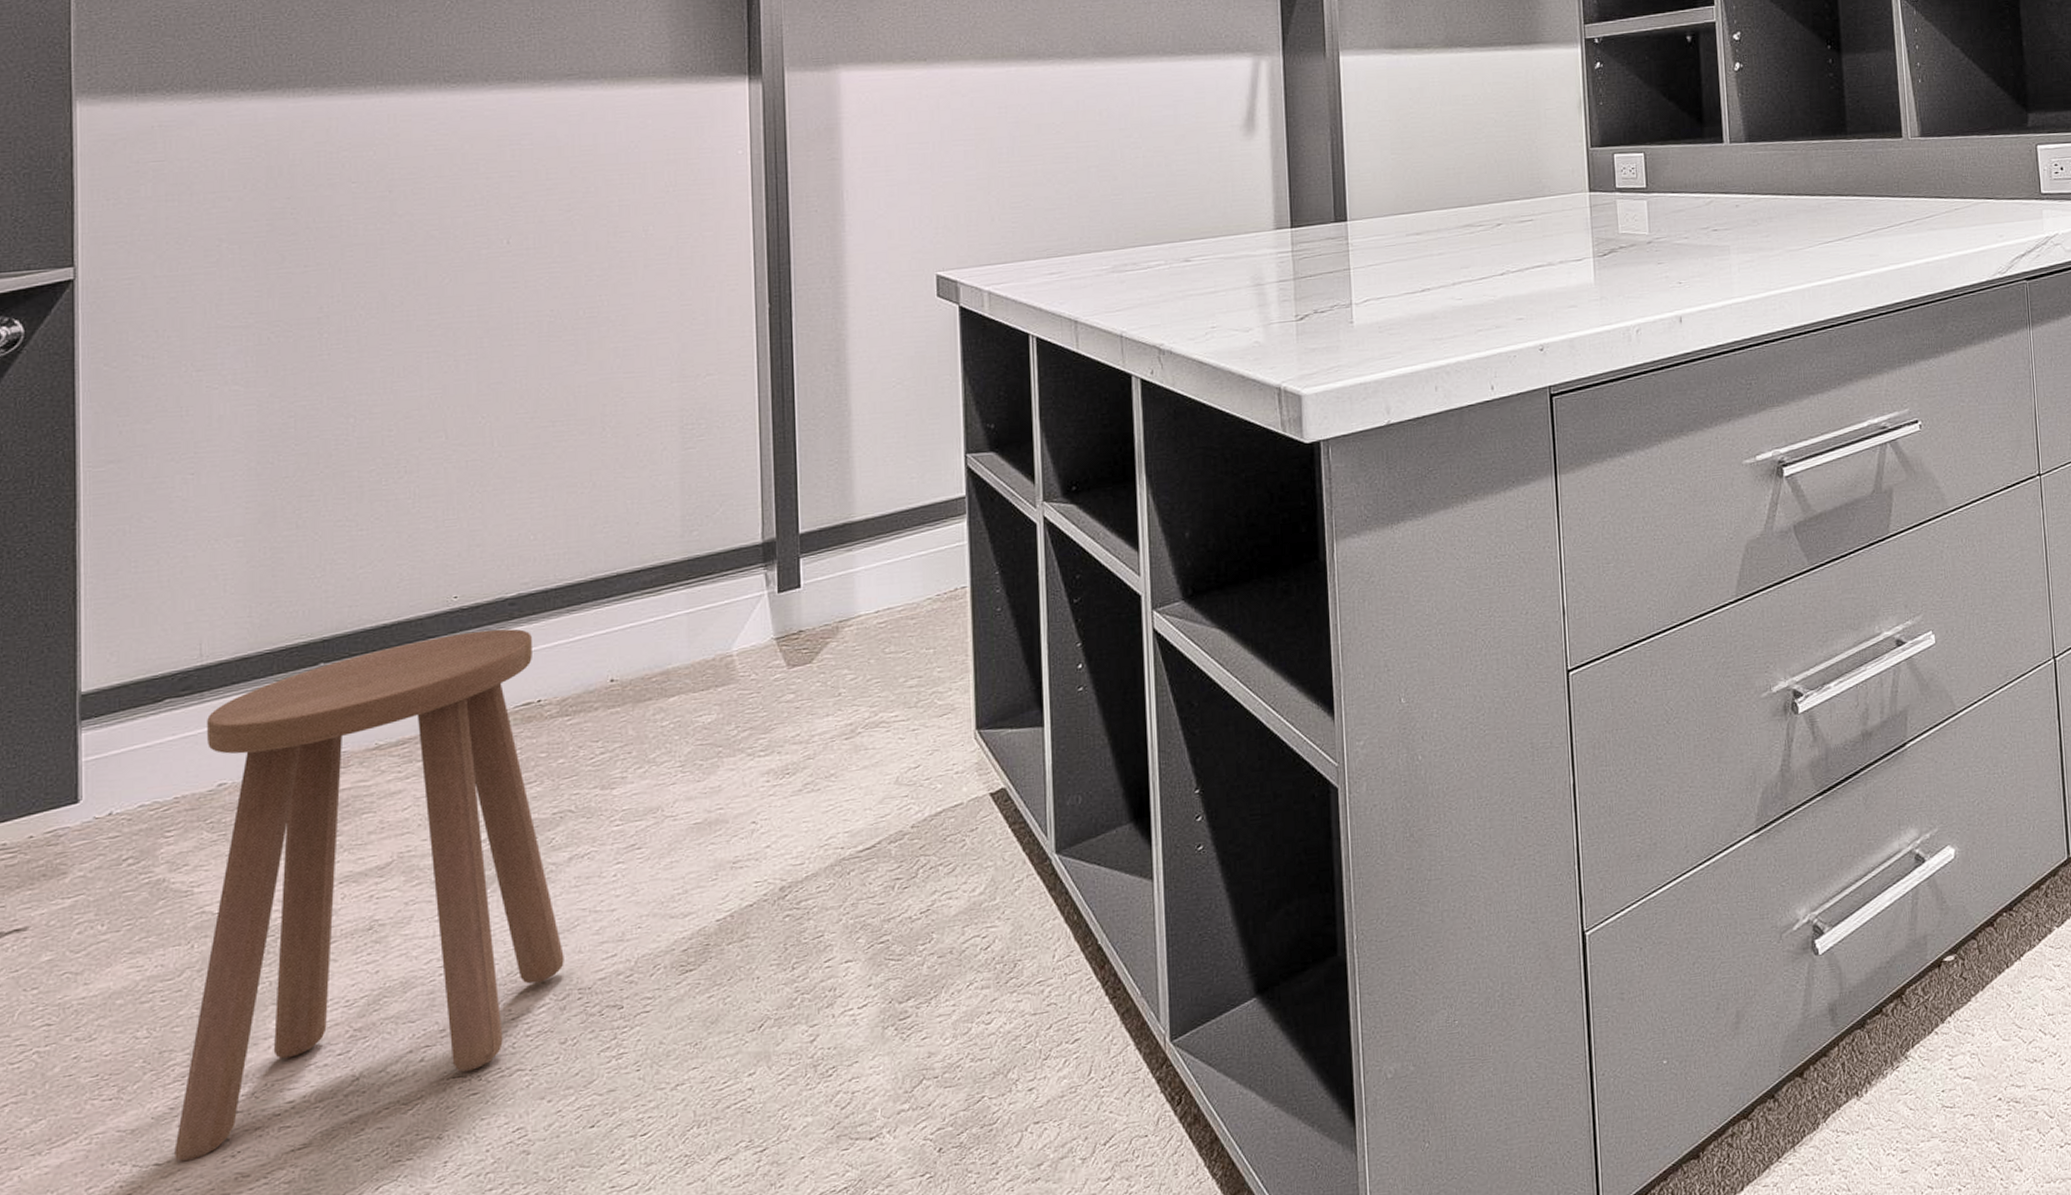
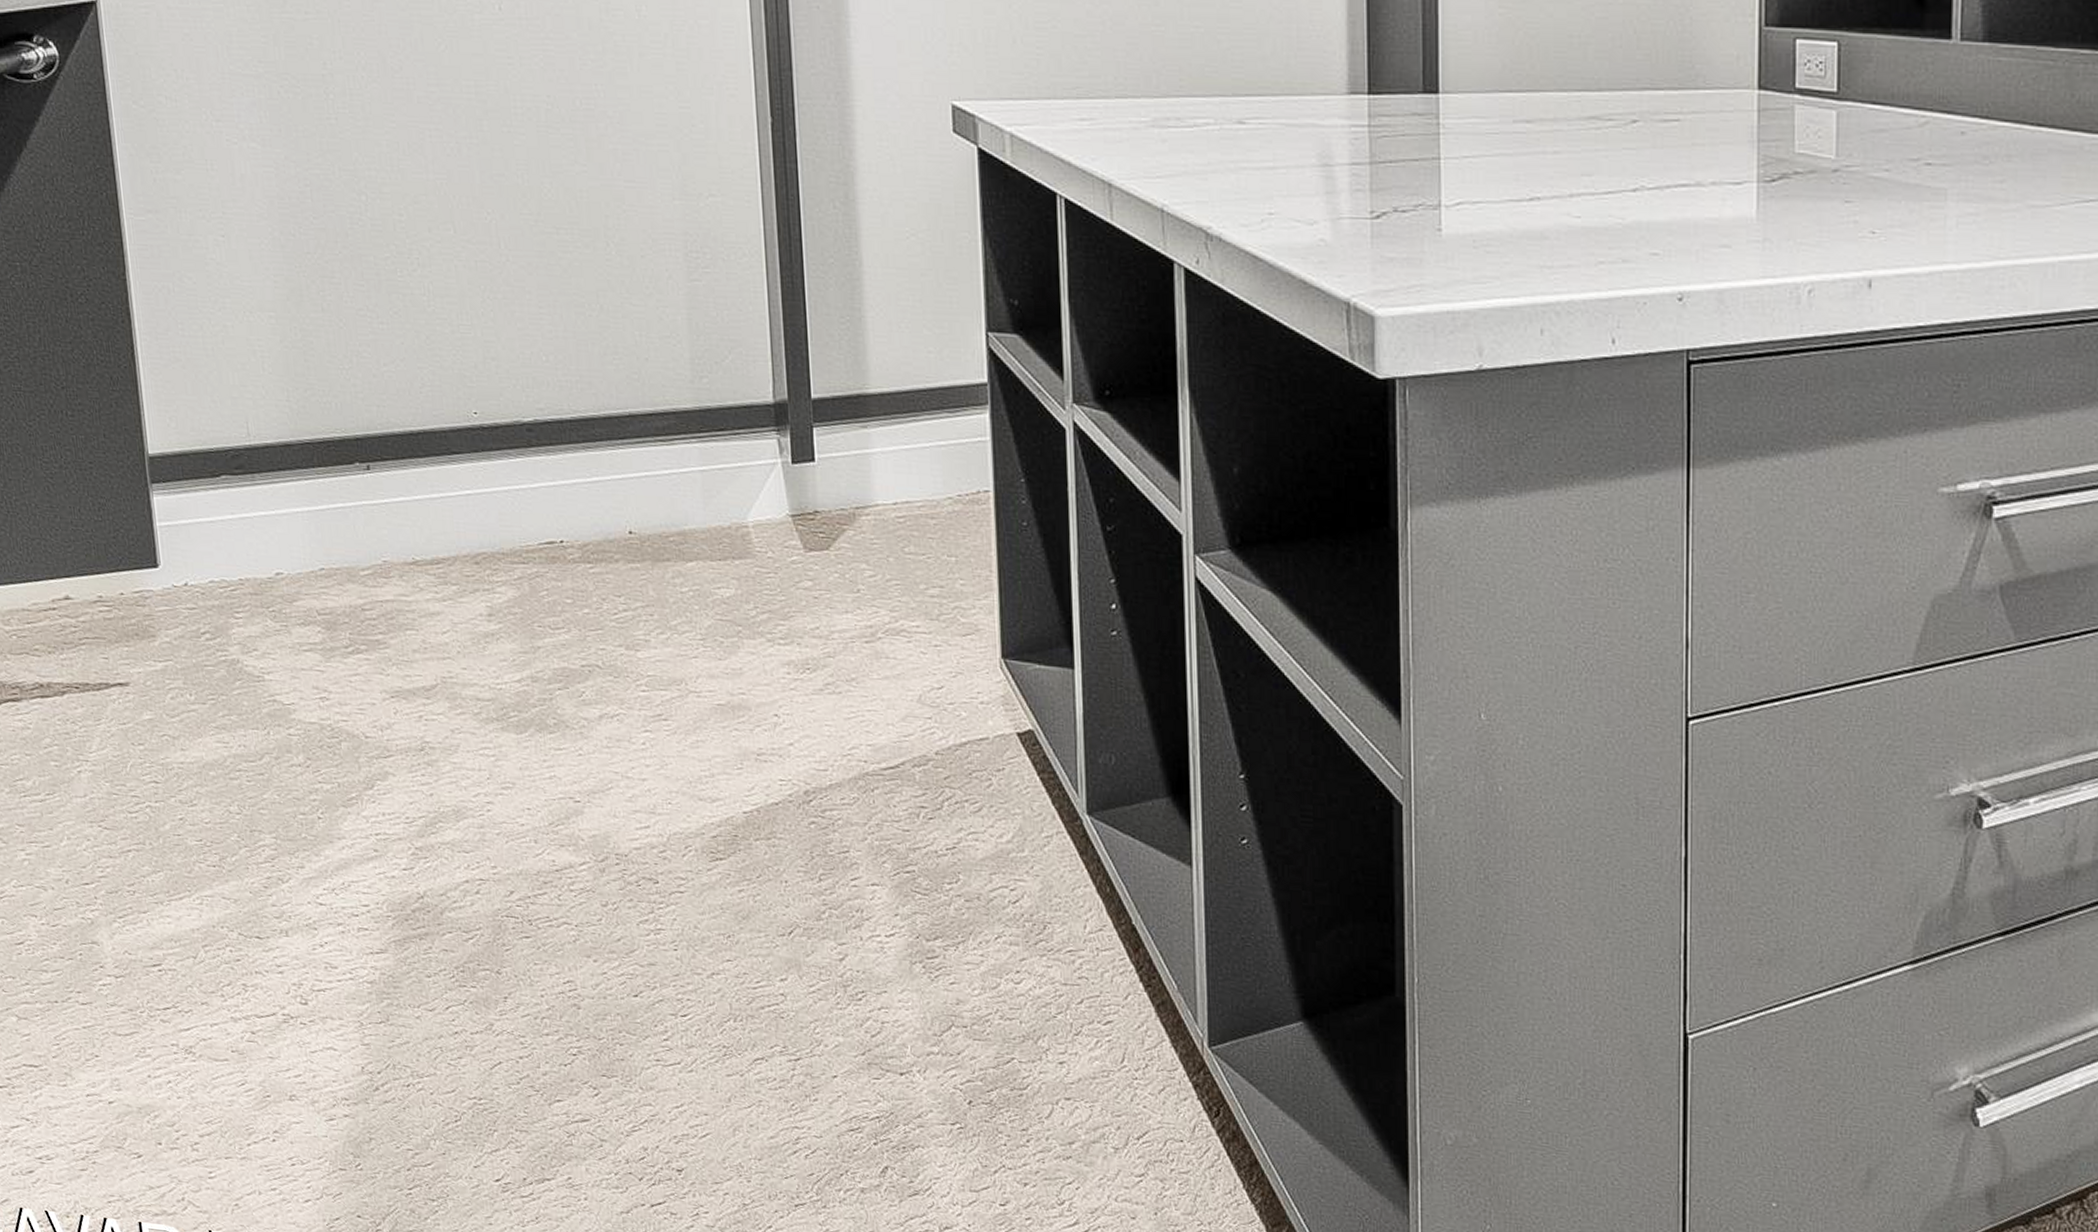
stool: present [174,629,564,1162] -> none [260,453,601,941]

